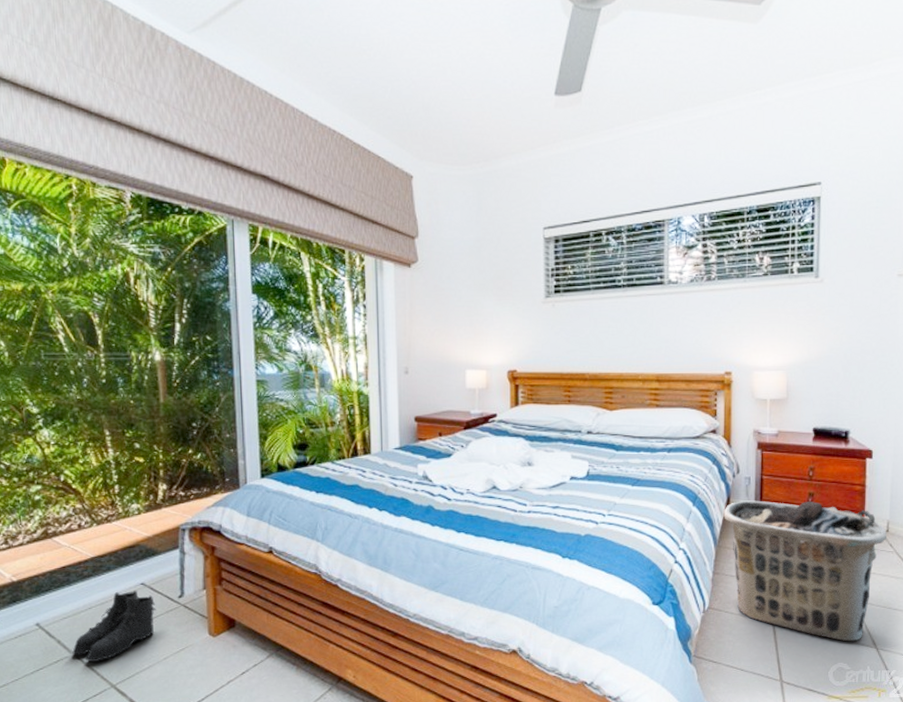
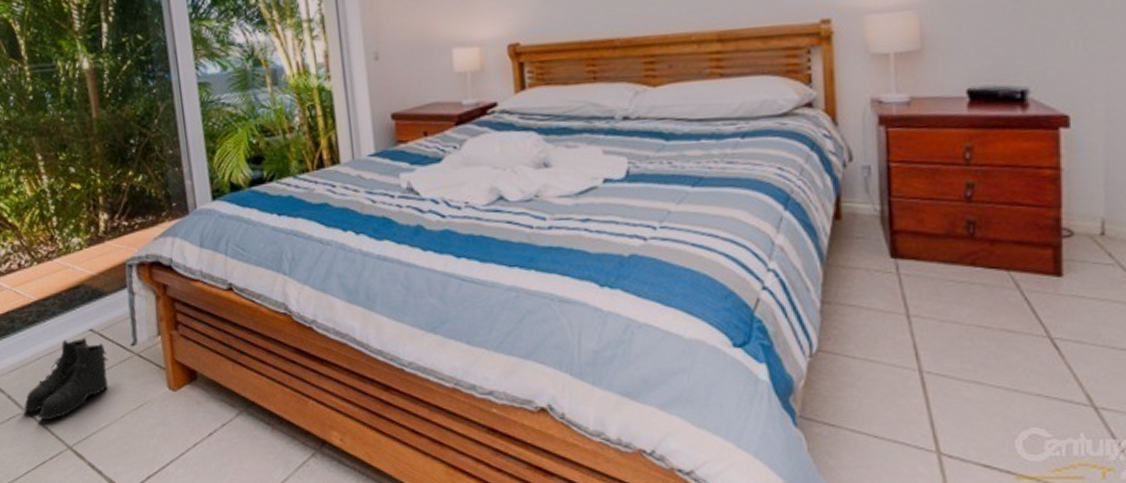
clothes hamper: present [723,500,888,642] -> none [832,196,1103,397]

